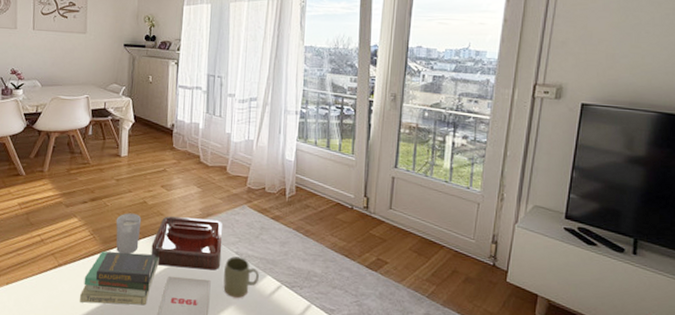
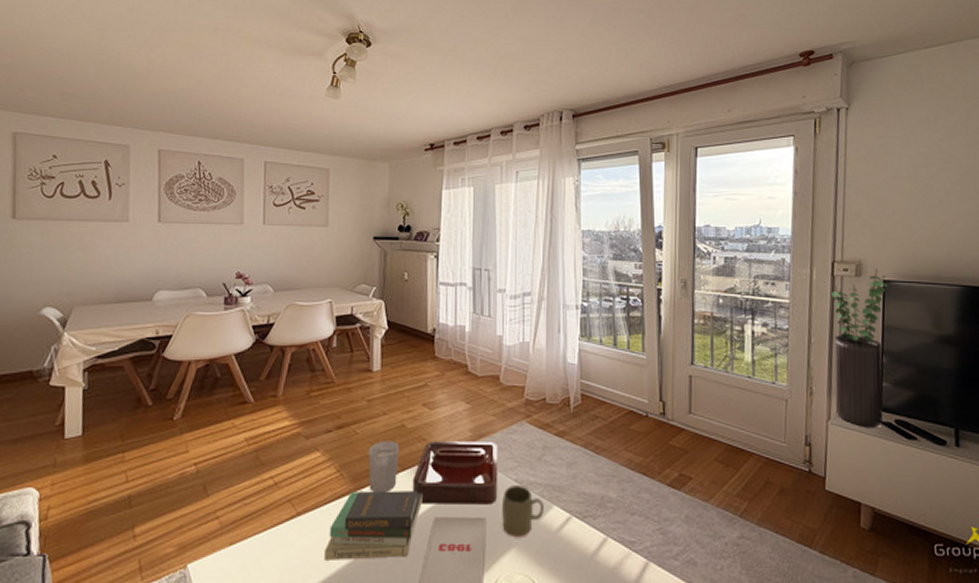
vase: none [523,92,586,233] -> present [831,268,889,427]

